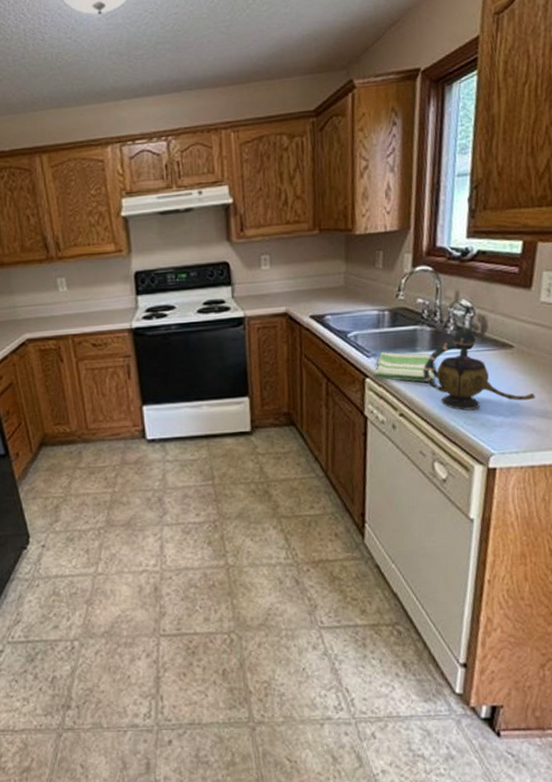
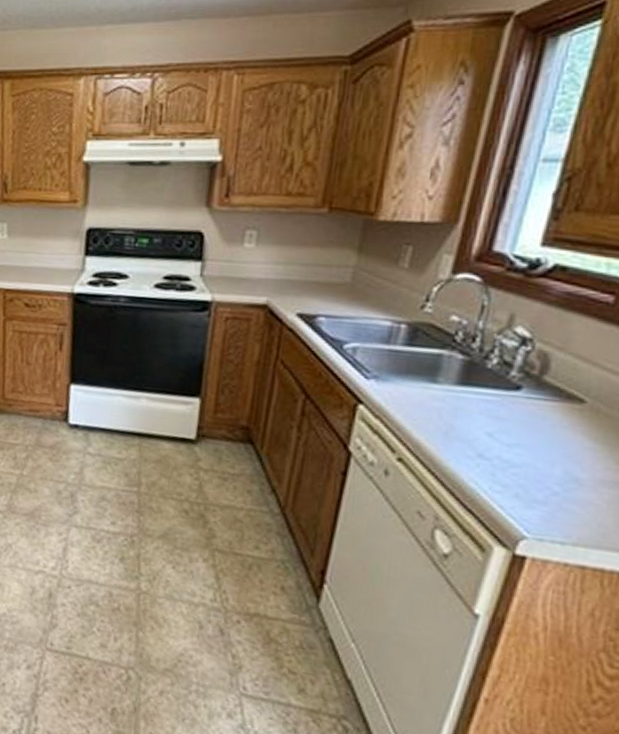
dish towel: present [373,352,435,382] -> none [370,375,458,427]
teapot: present [423,326,535,411] -> none [441,359,607,478]

